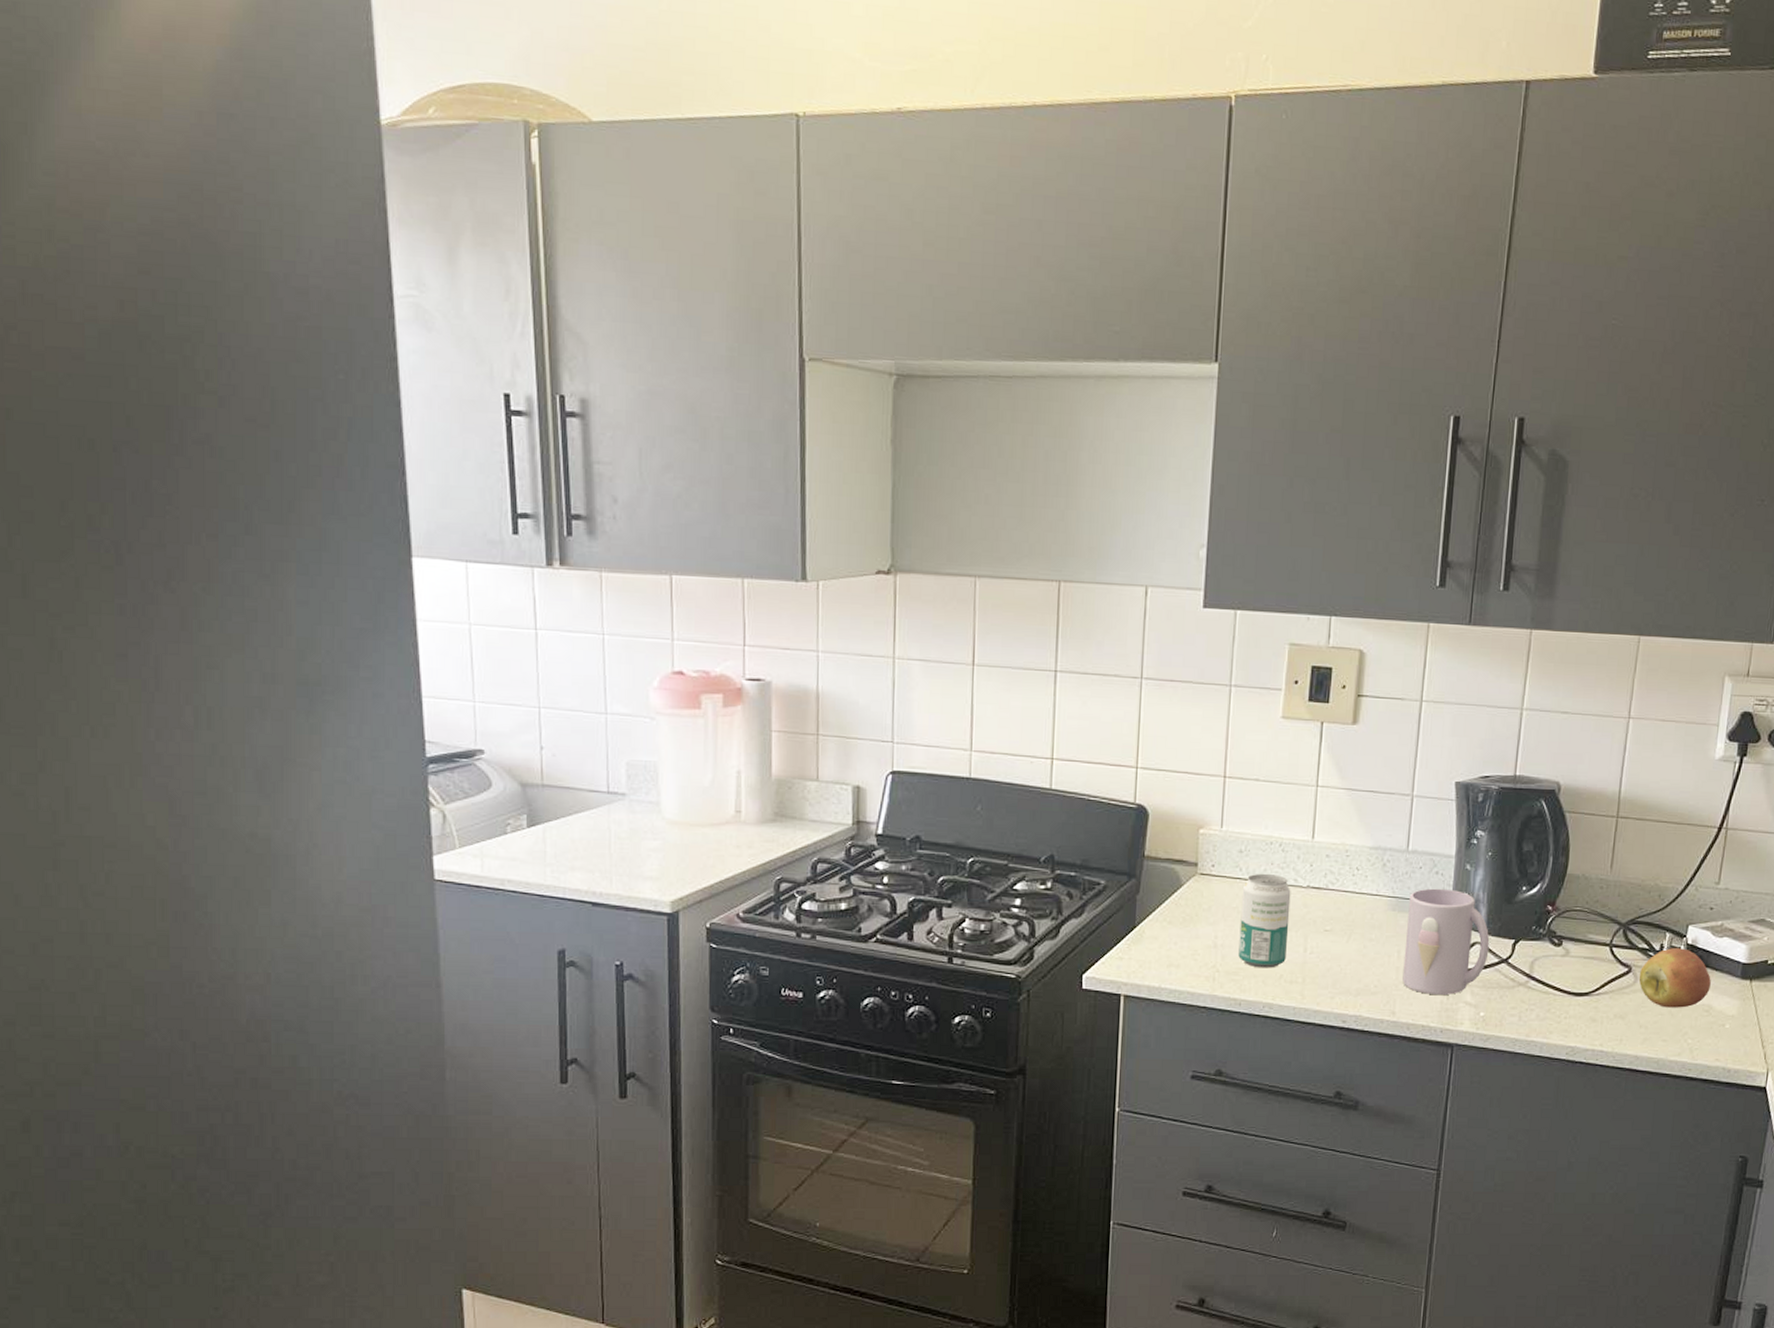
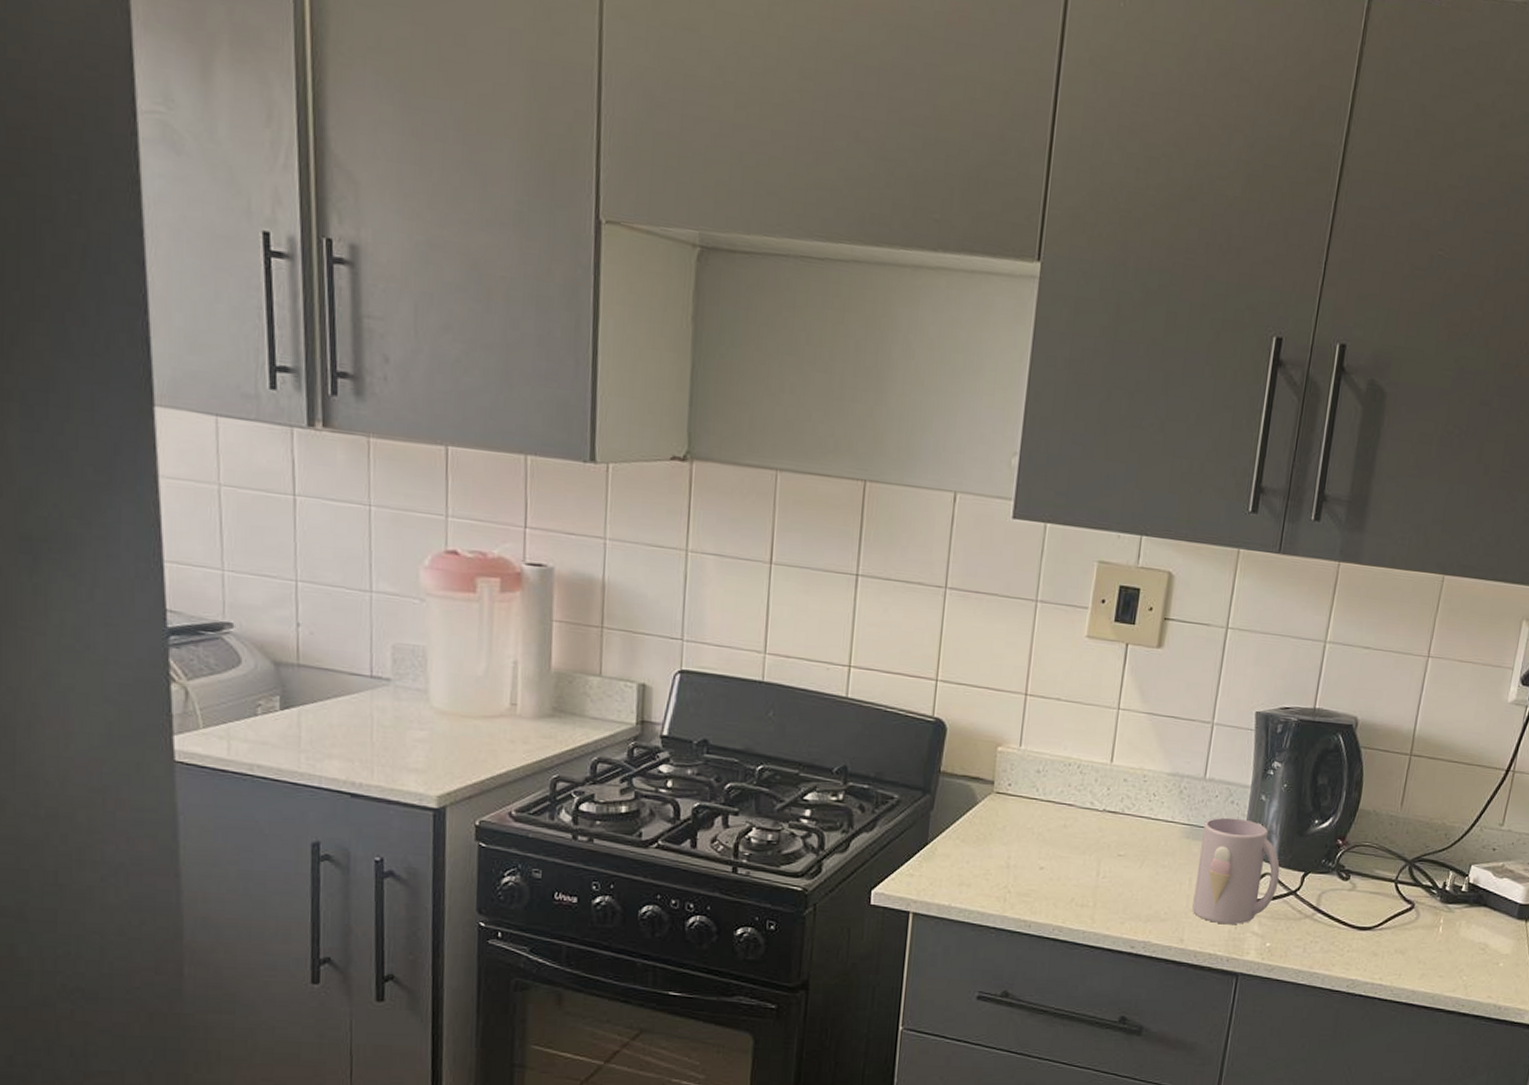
beverage can: present [1238,874,1291,968] -> none [1030,795,1087,891]
apple: present [1638,948,1711,1008] -> none [1420,886,1489,946]

